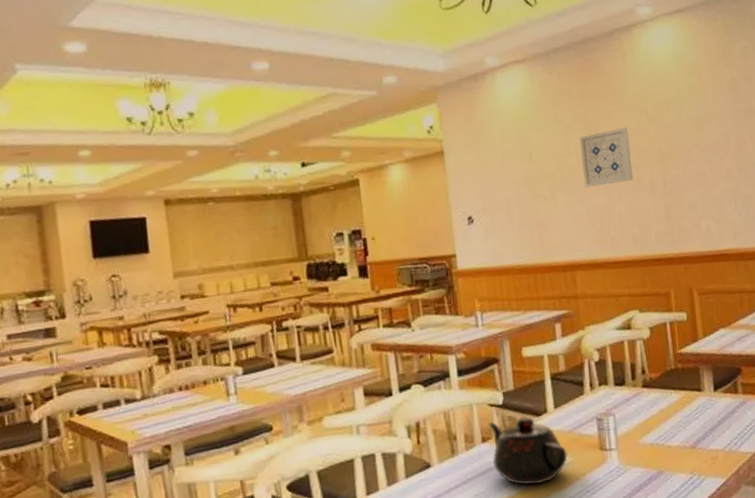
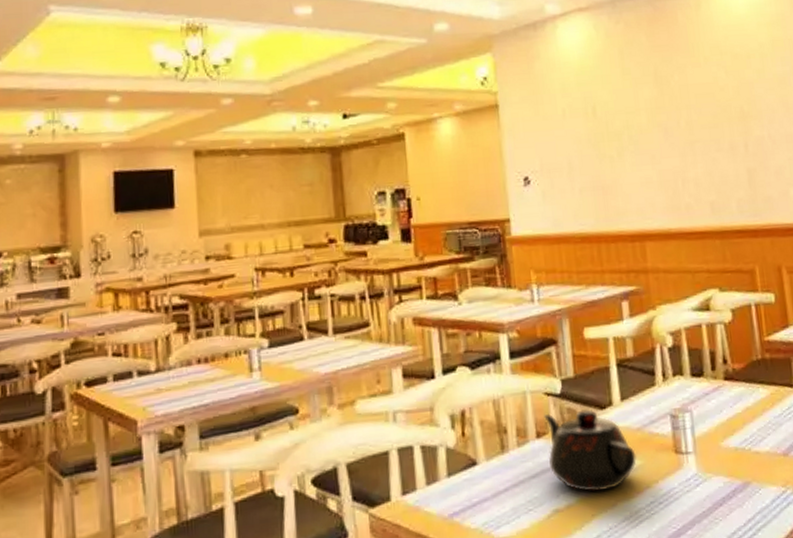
wall art: present [580,127,634,187] -> none [650,82,711,148]

